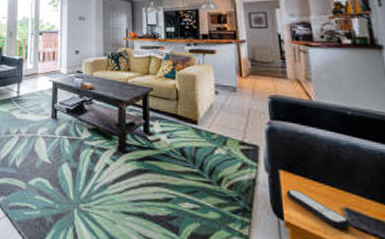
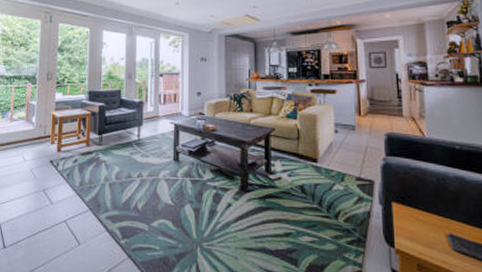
remote control: present [285,189,352,229] -> none [397,219,454,253]

